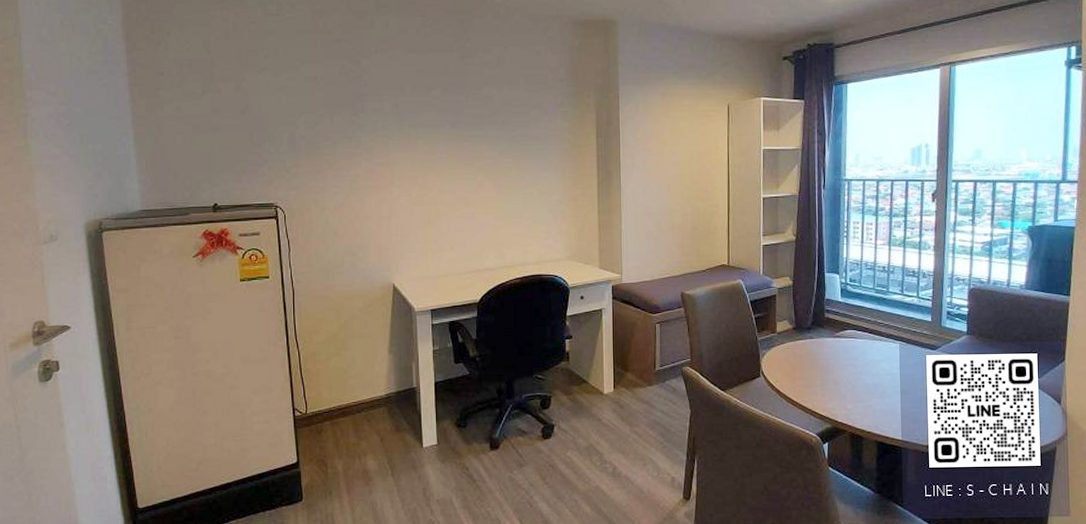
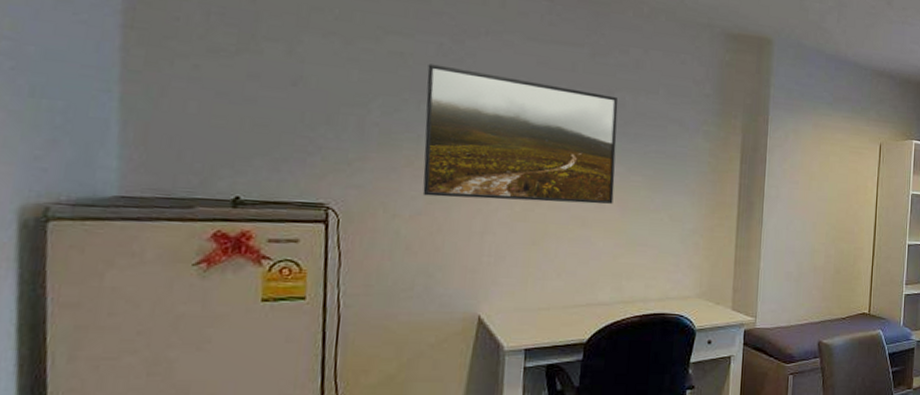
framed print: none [335,83,490,191] -> present [422,64,619,204]

